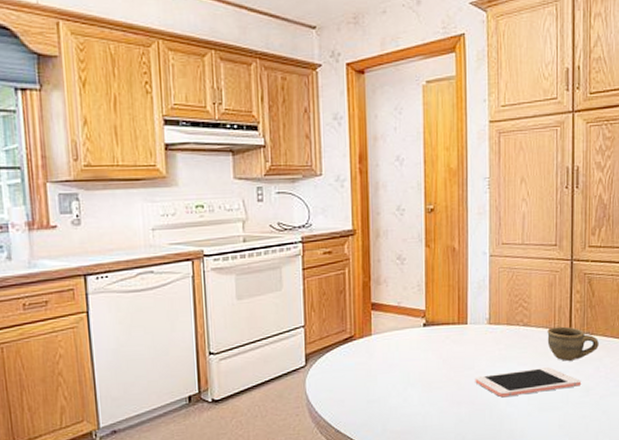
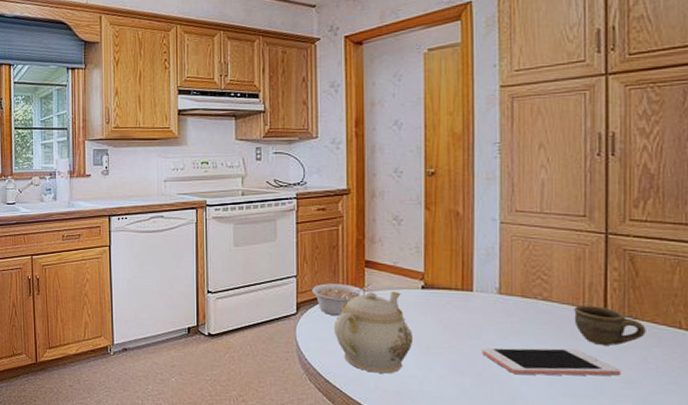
legume: none [320,326,379,364] -> present [312,283,372,316]
teapot: none [342,332,417,416] -> present [333,291,414,374]

